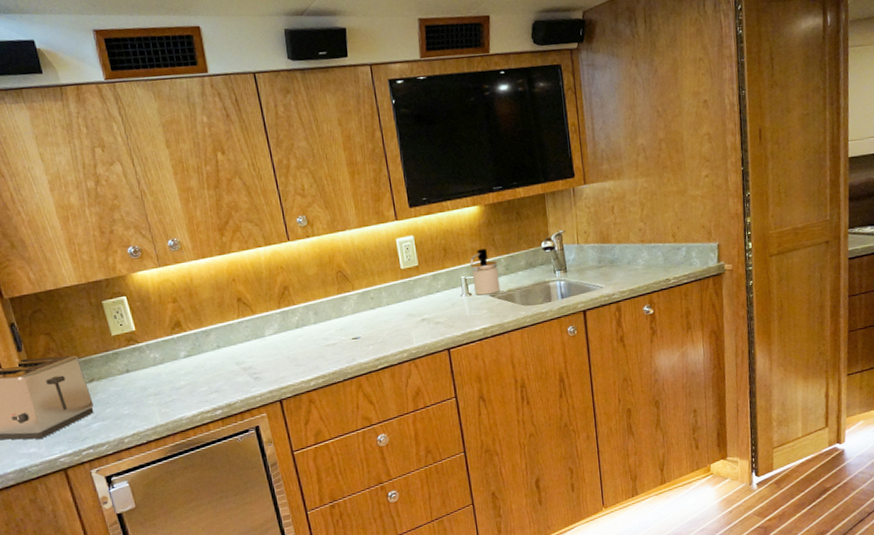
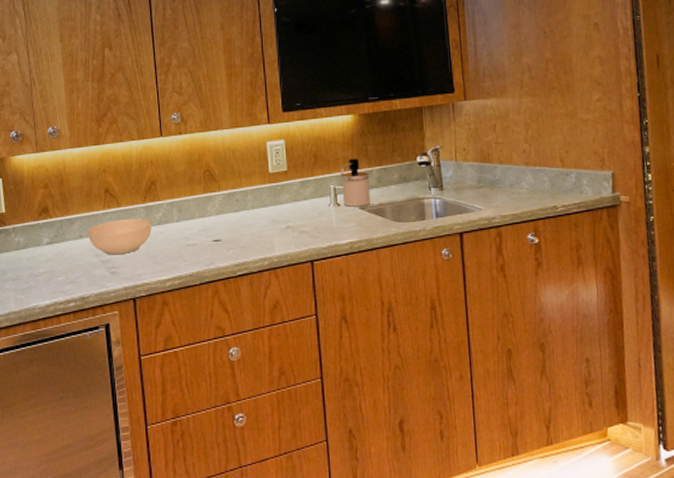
bowl: none [223,323,290,362] -> present [86,218,153,255]

